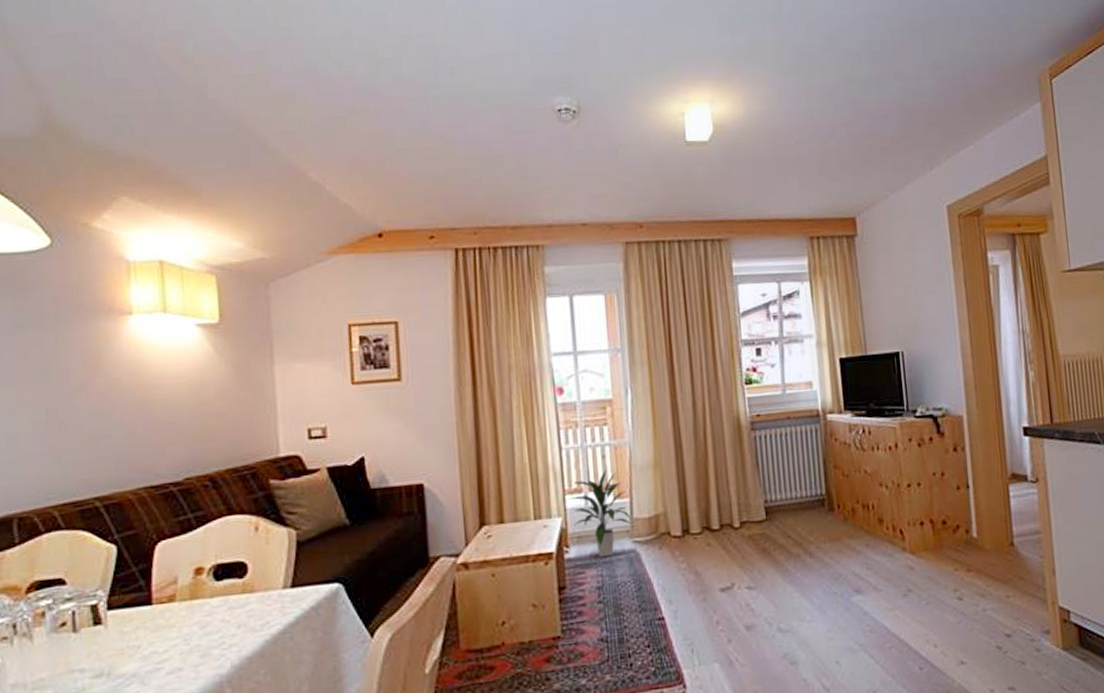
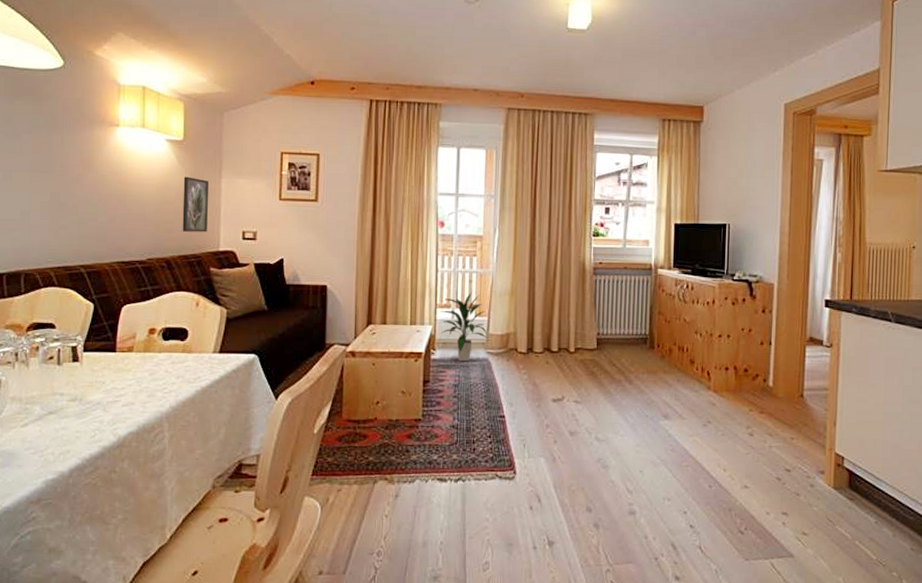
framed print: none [224,368,261,438] -> present [182,176,208,232]

